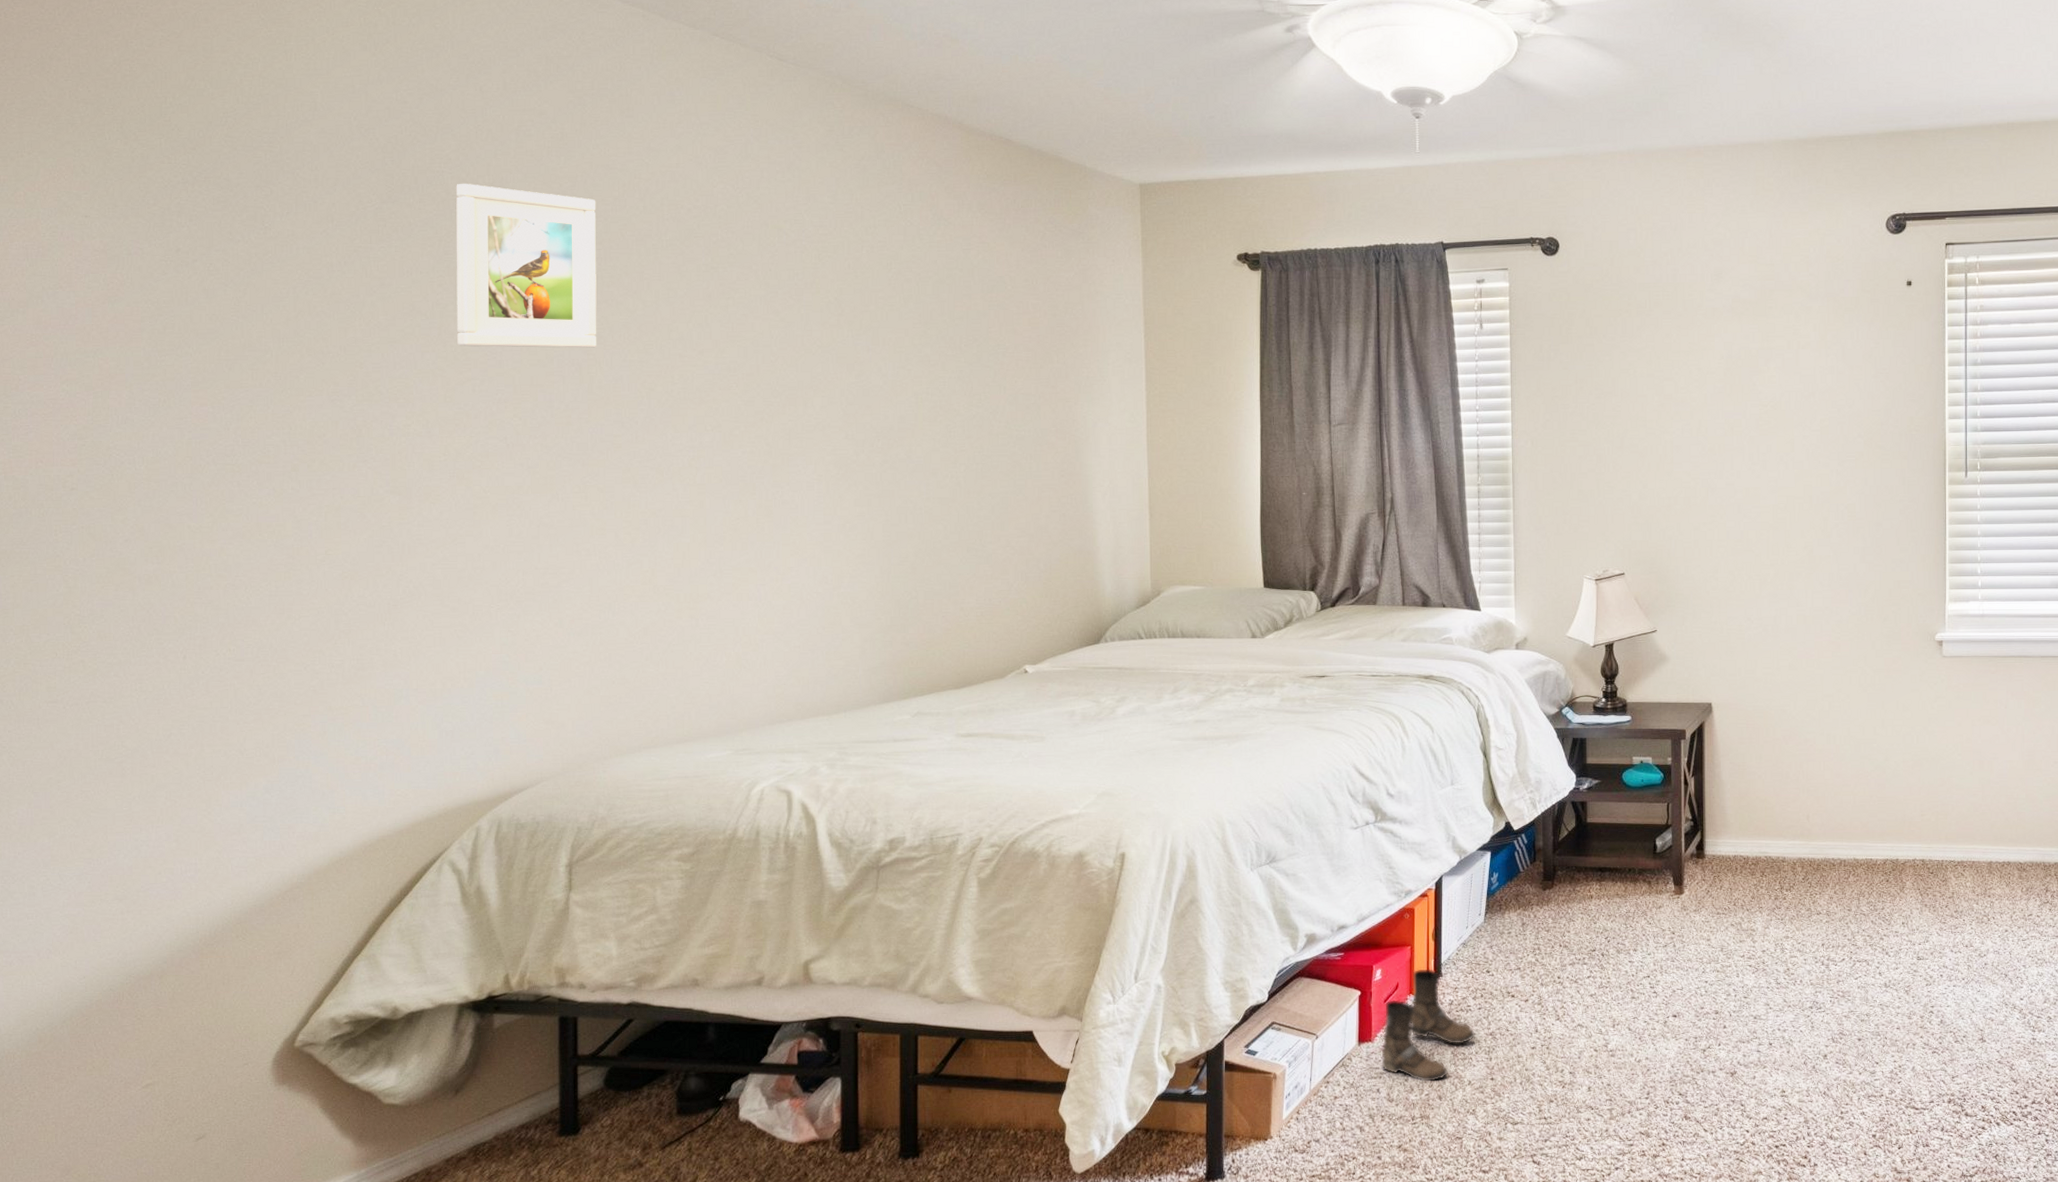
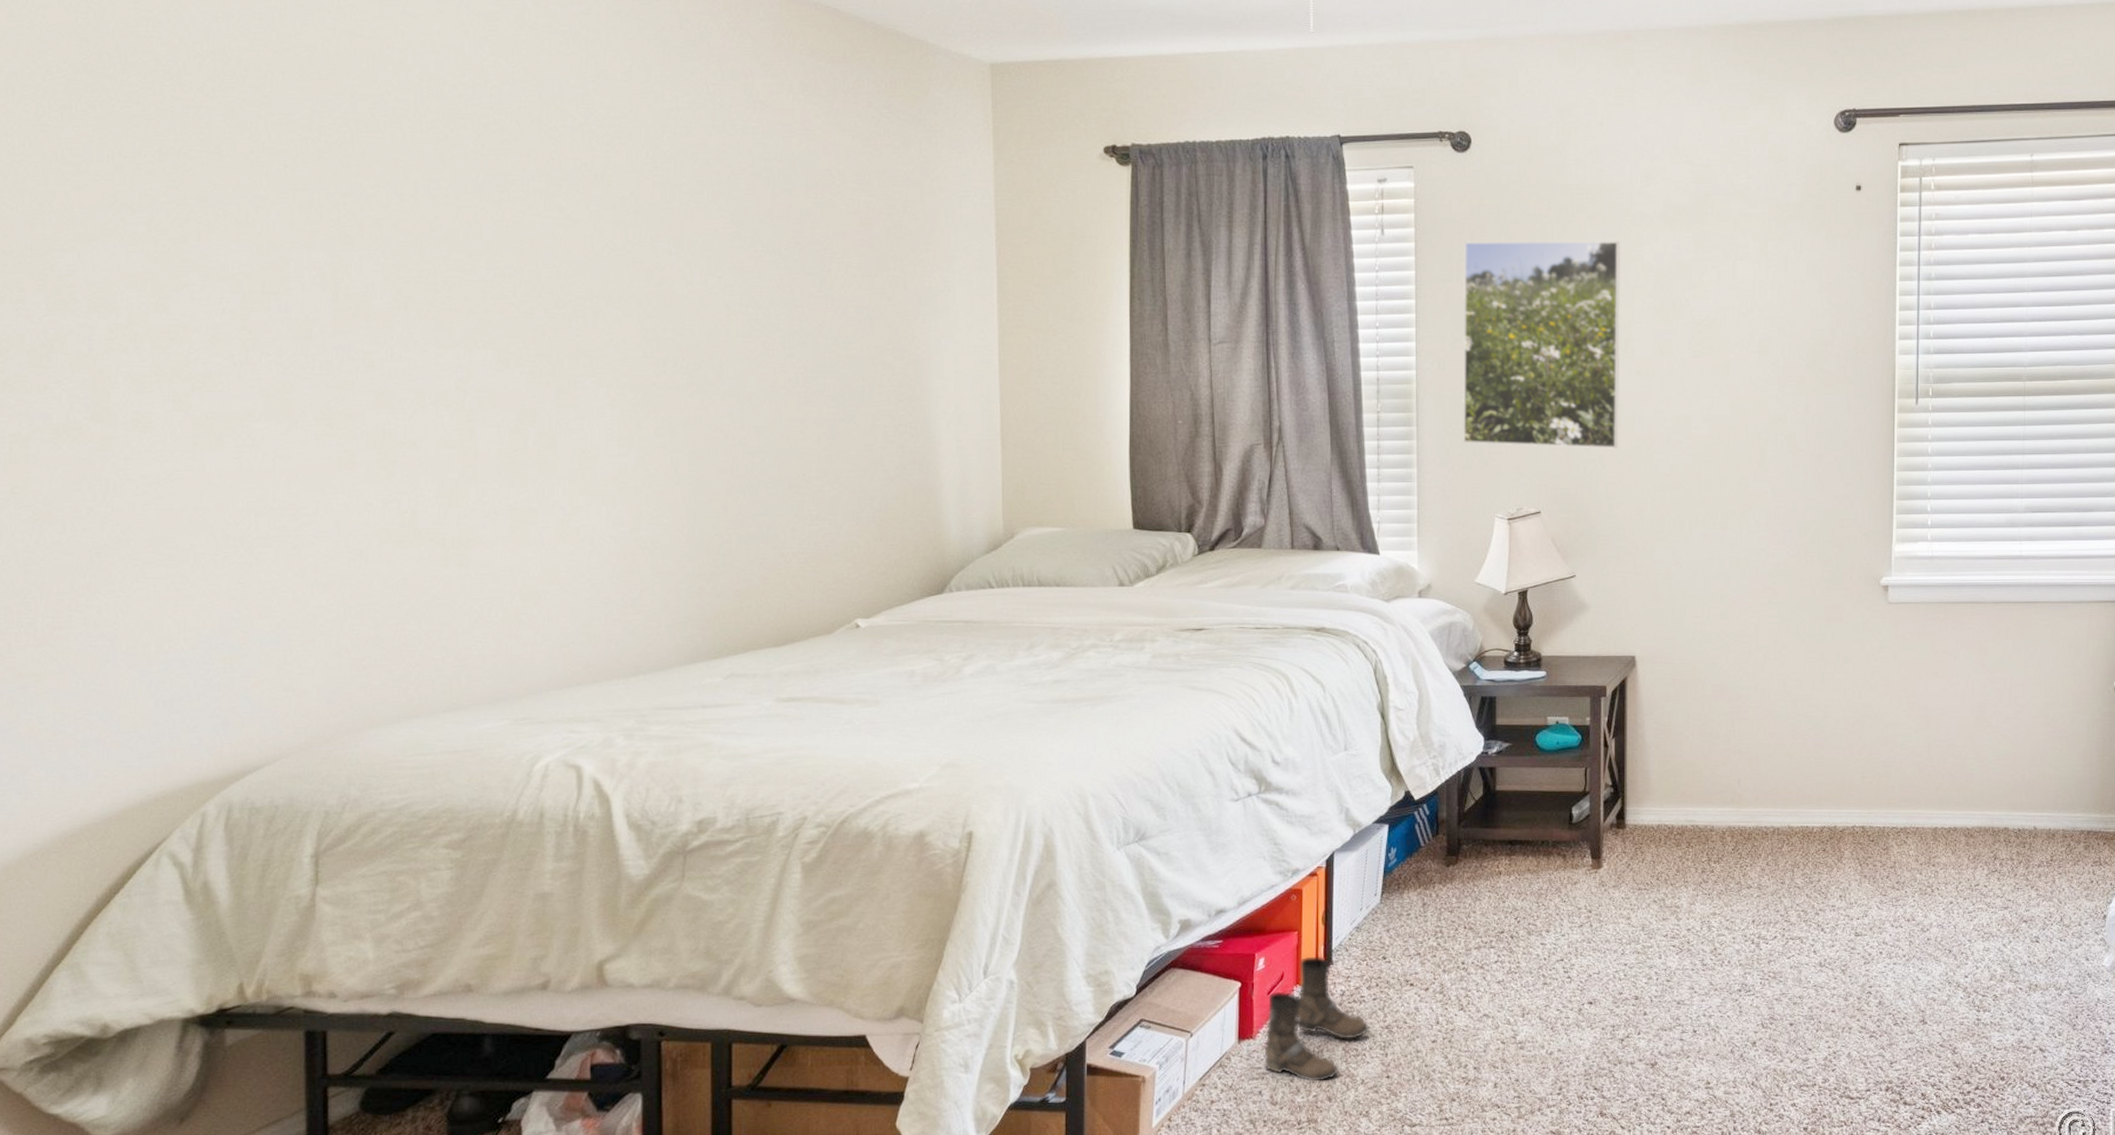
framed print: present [456,183,597,348] -> none [167,50,343,249]
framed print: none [1553,332,1695,517] -> present [1462,240,1621,449]

